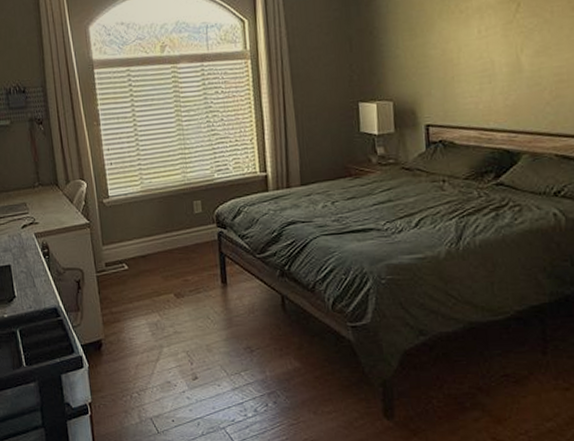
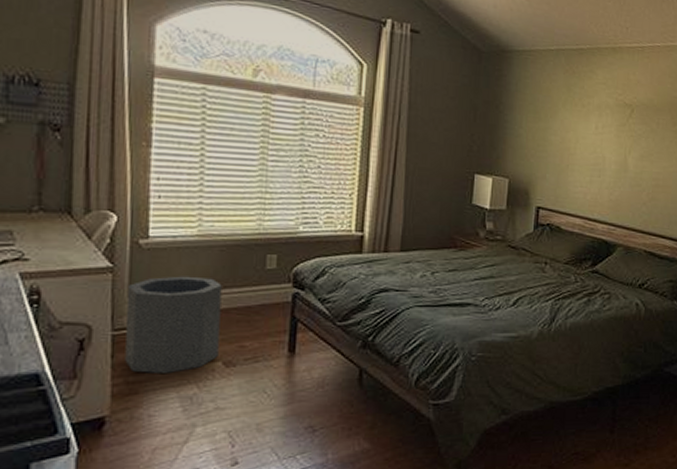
trash can: none [100,225,170,305] -> present [125,276,222,373]

